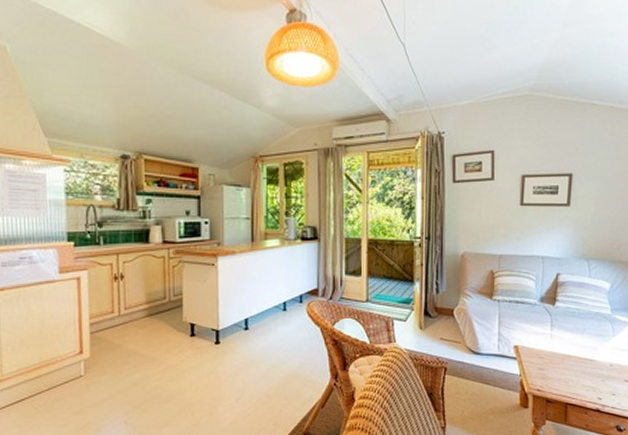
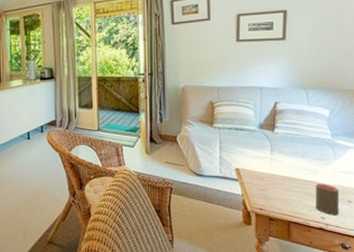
cup: none [592,362,617,396] -> present [315,184,339,215]

